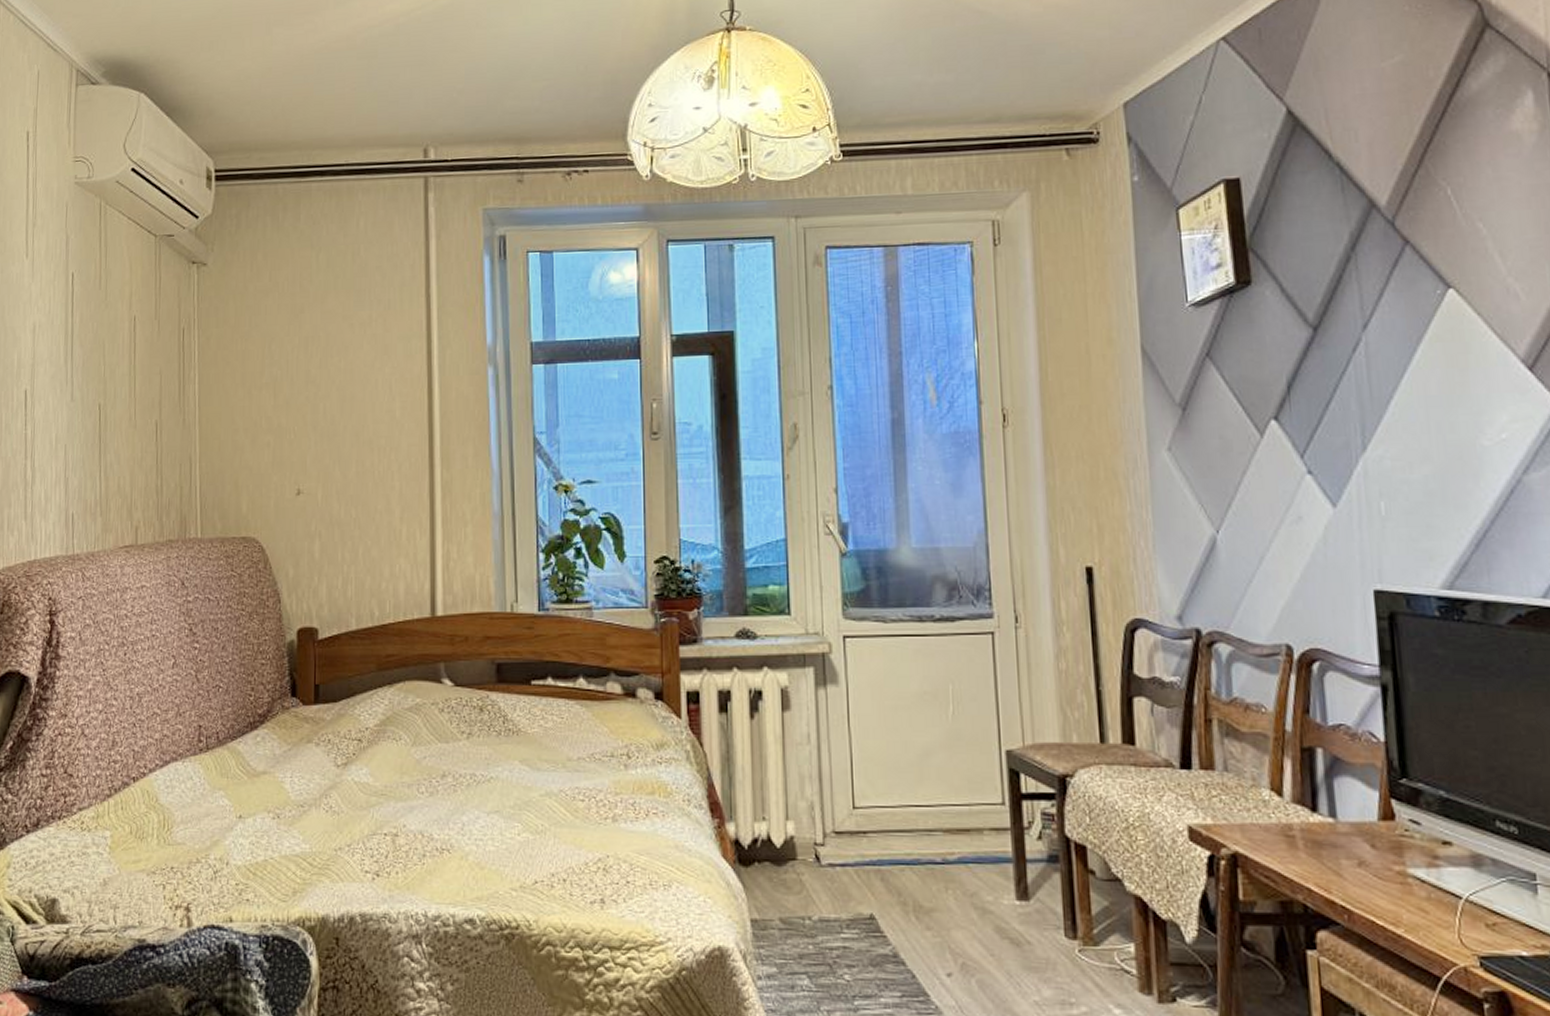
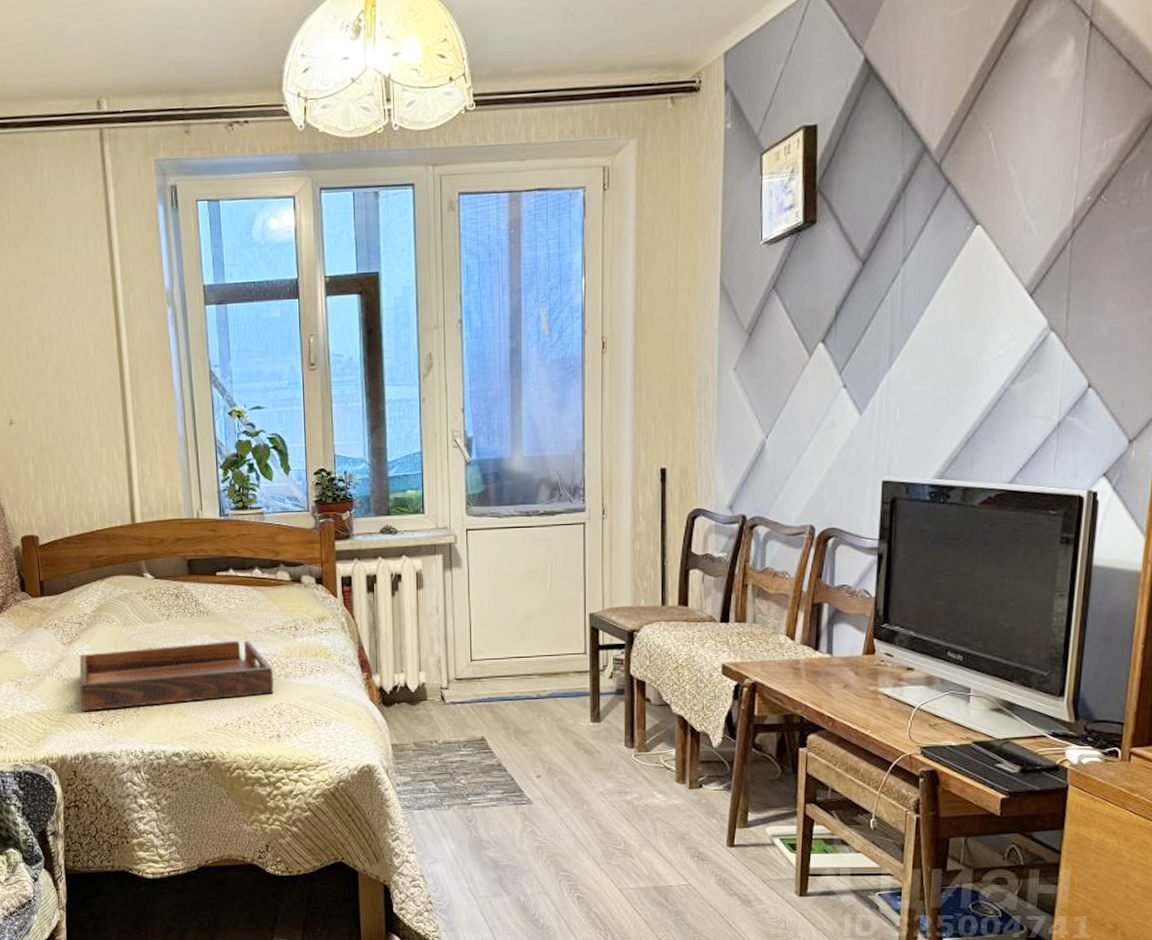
serving tray: none [352,769,598,856] -> present [79,640,274,711]

